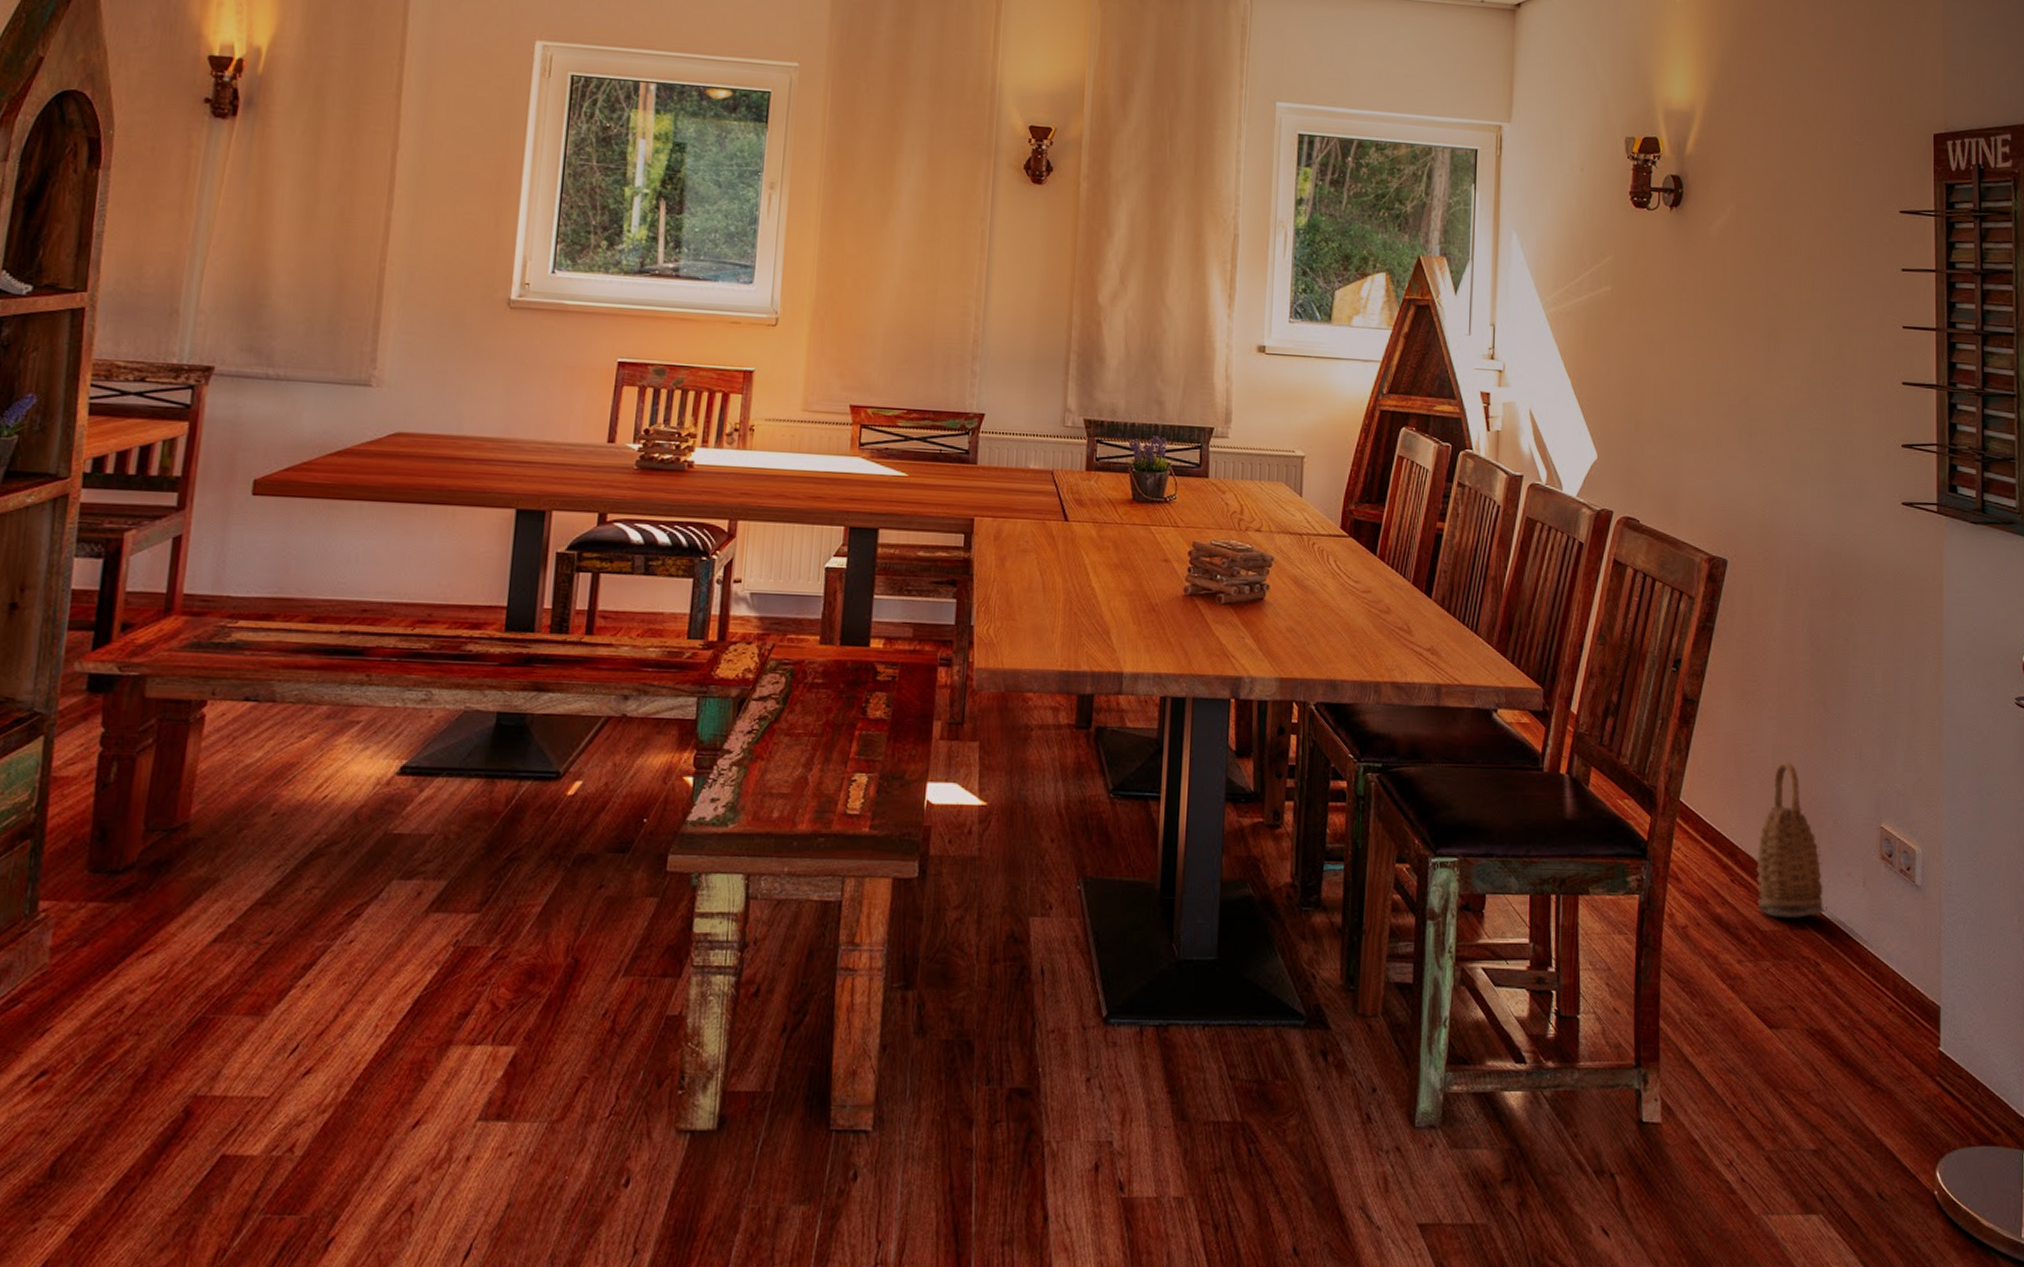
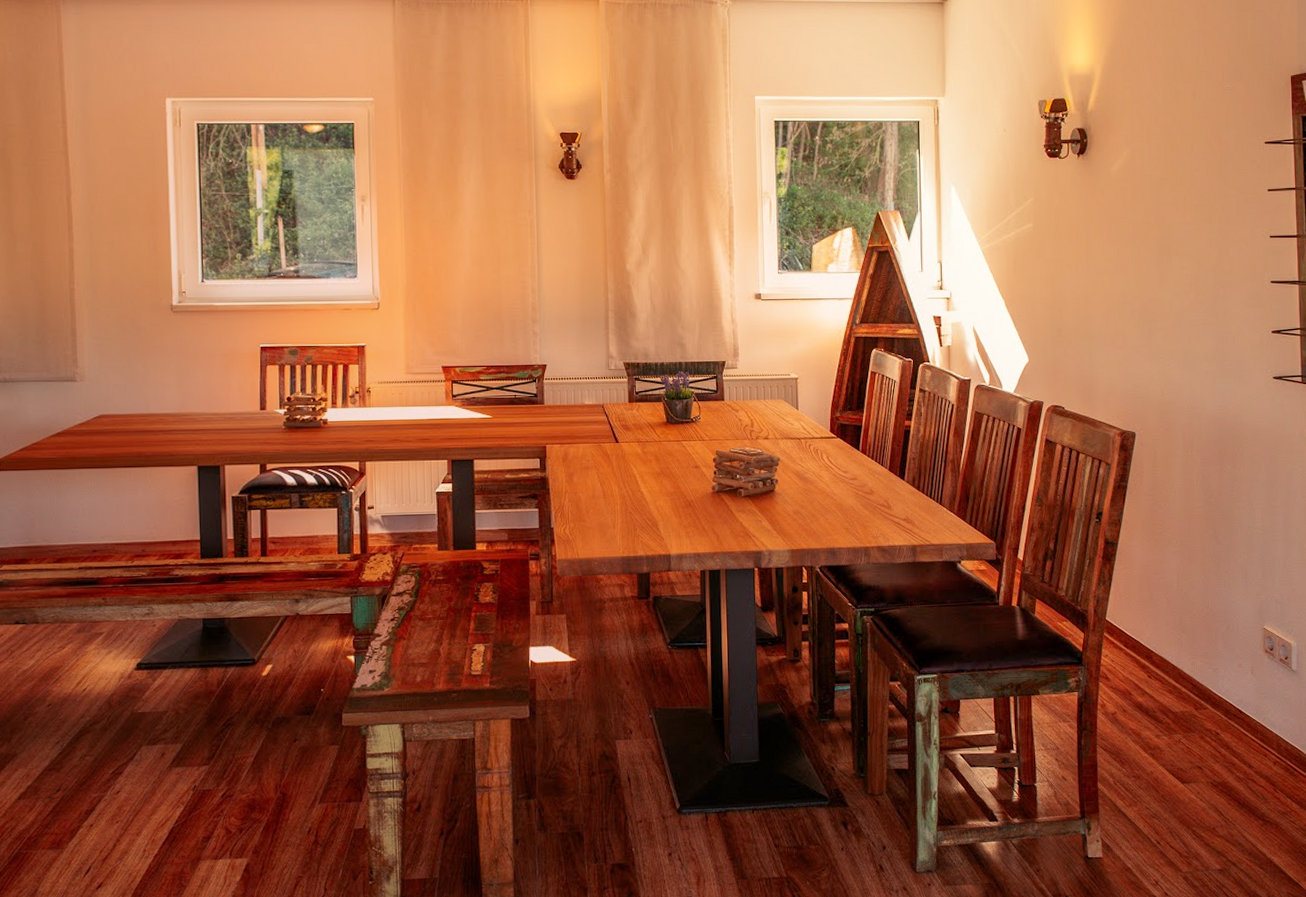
basket: present [1756,761,1827,918] -> none [1167,584,1224,702]

